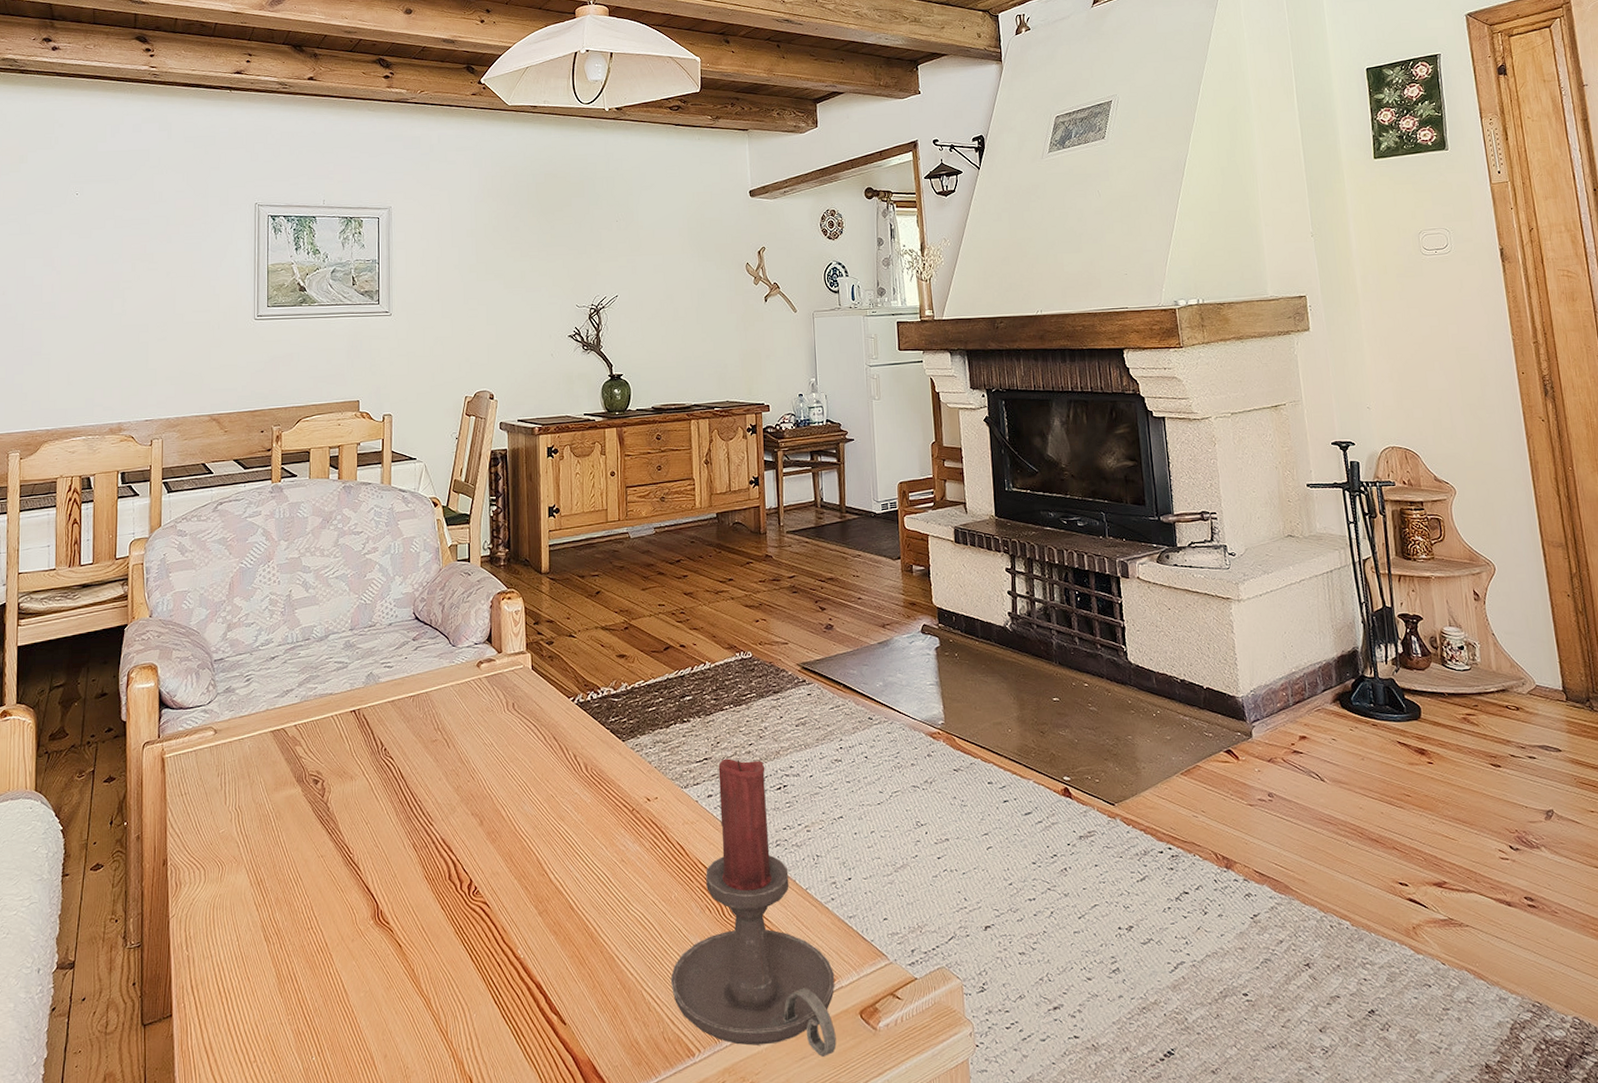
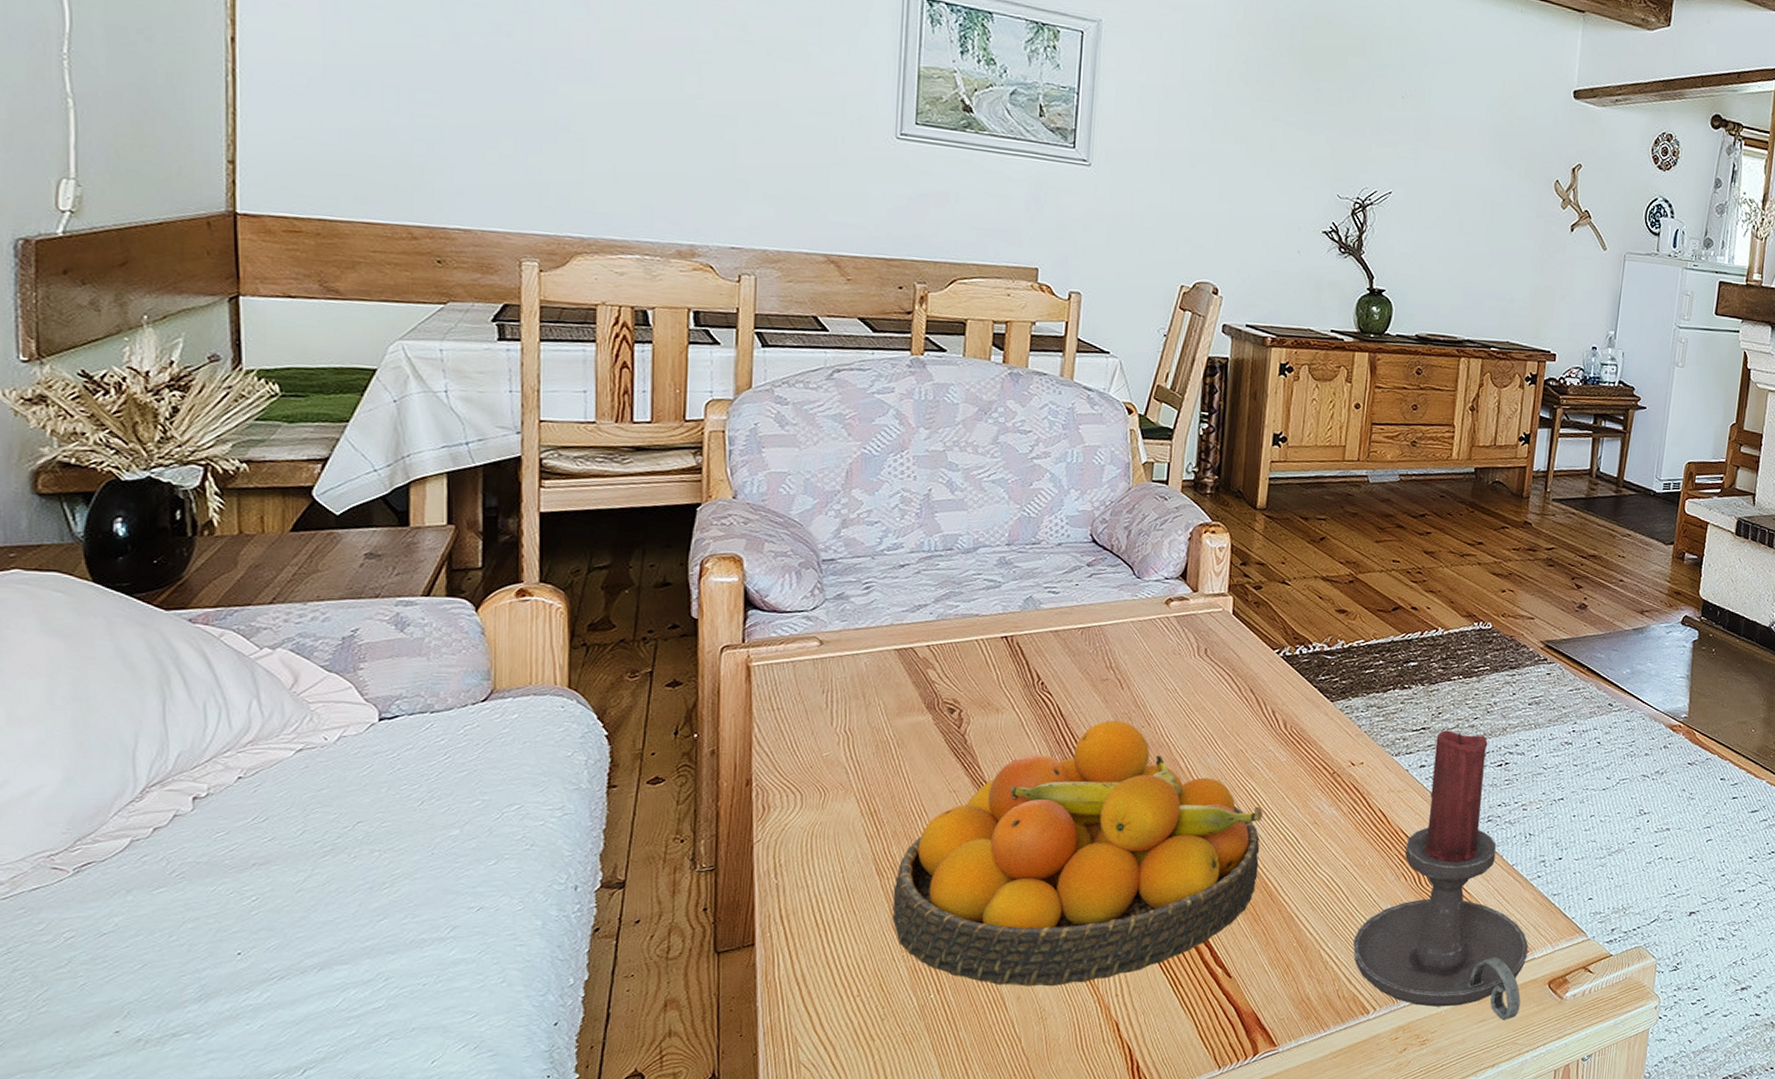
fruit bowl: none [278,777,579,1044] -> present [892,720,1263,987]

